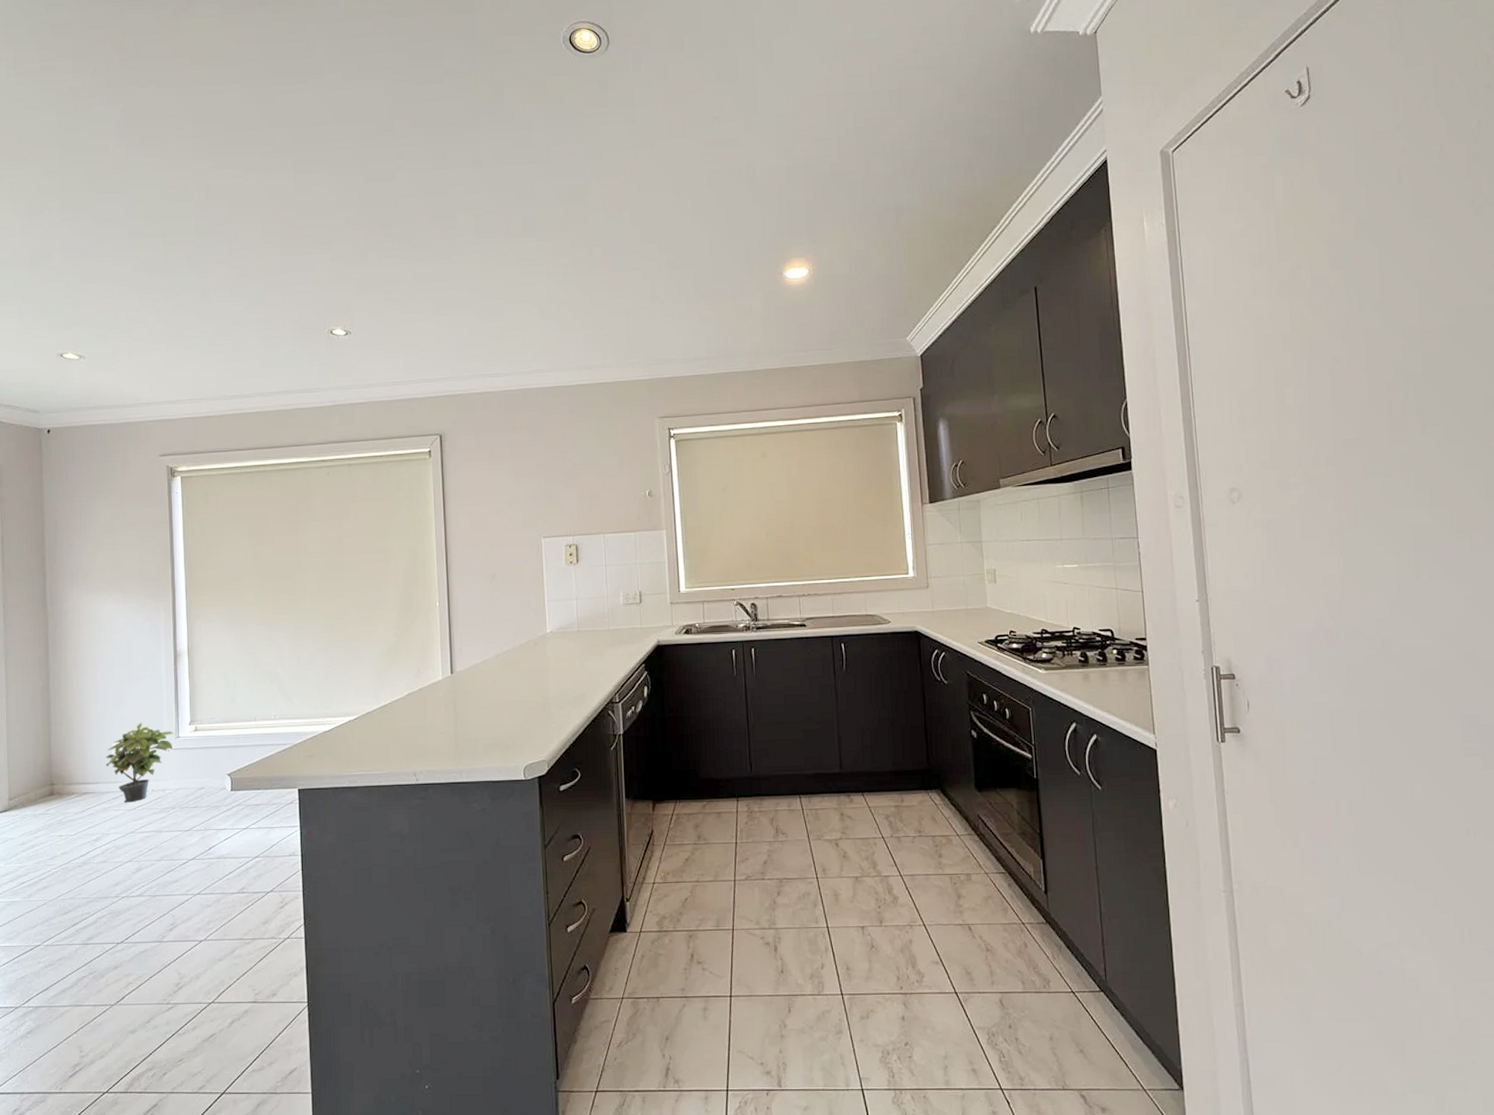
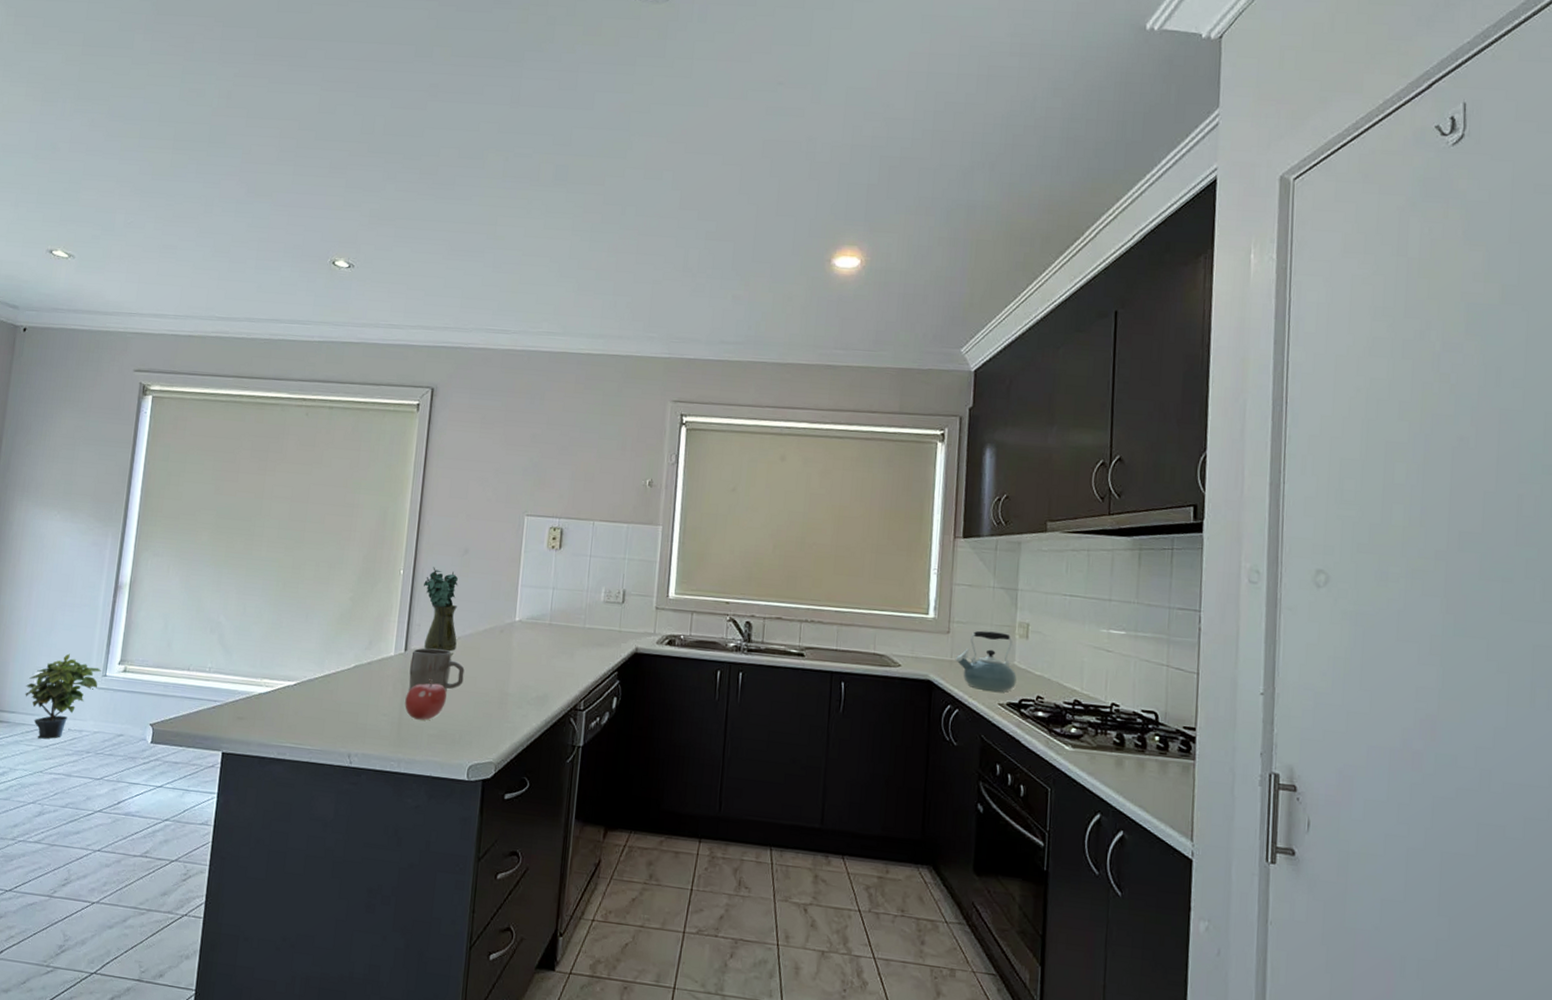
mug: none [458,667,508,708] -> present [409,648,465,692]
fruit: none [458,694,495,734] -> present [405,678,447,721]
vase: none [459,595,497,674] -> present [424,567,458,658]
kettle: none [936,580,991,633] -> present [955,630,1017,693]

